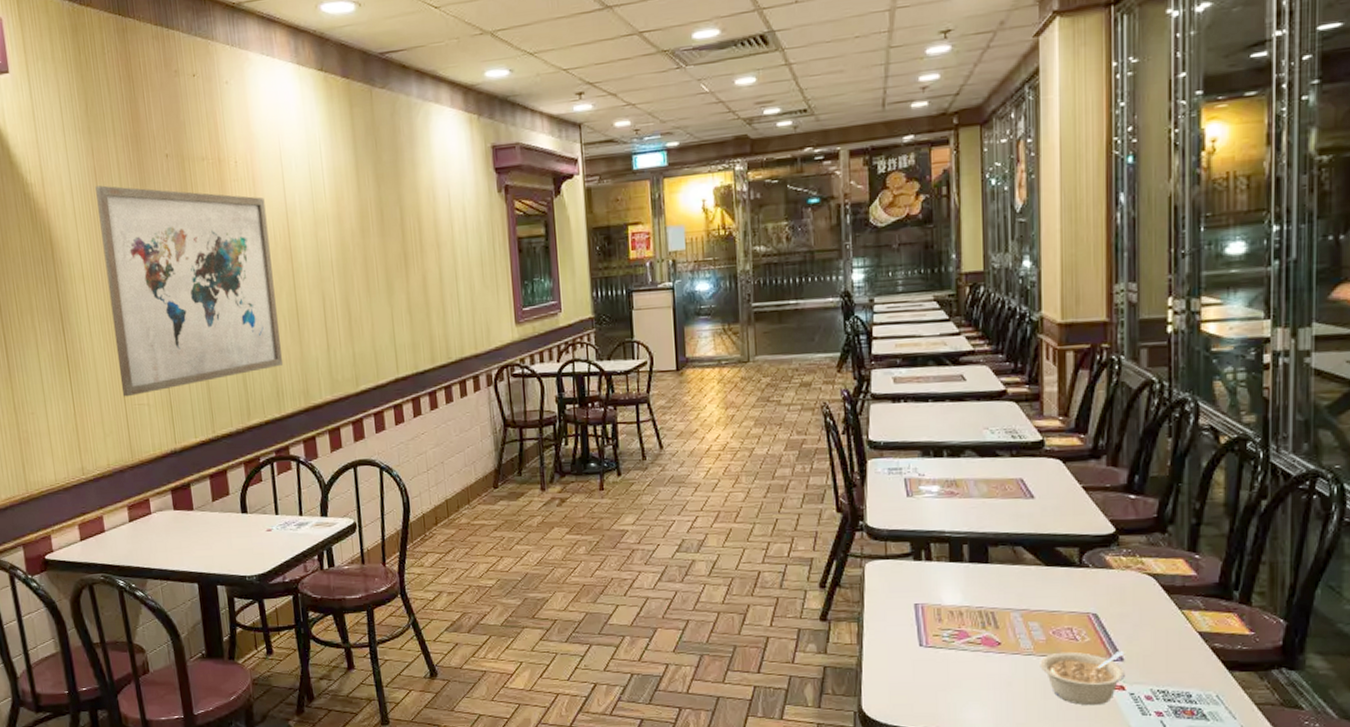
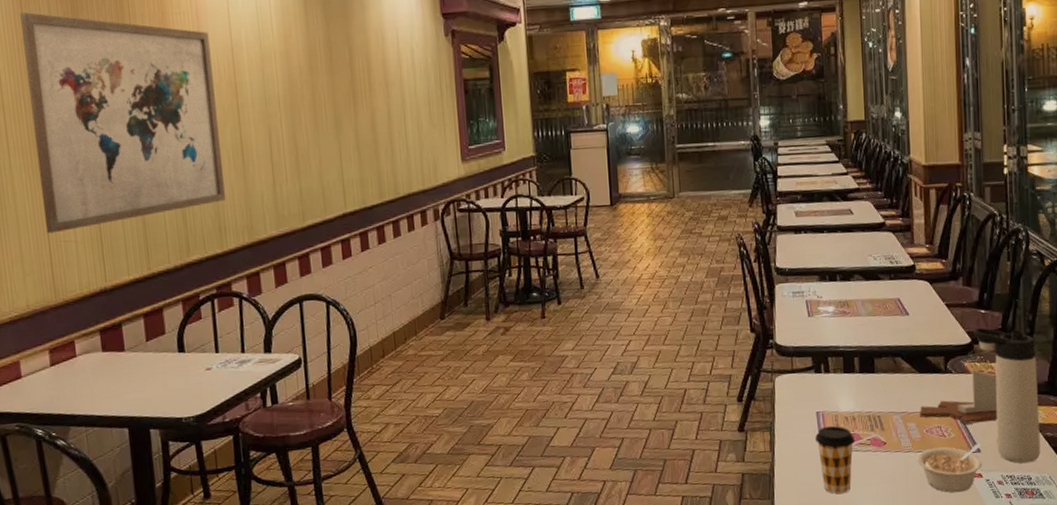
coffee cup: none [913,620,962,697] -> present [815,425,856,494]
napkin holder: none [1045,565,1149,628] -> present [920,370,998,424]
thermos bottle: none [1119,515,1205,678] -> present [973,327,1040,464]

